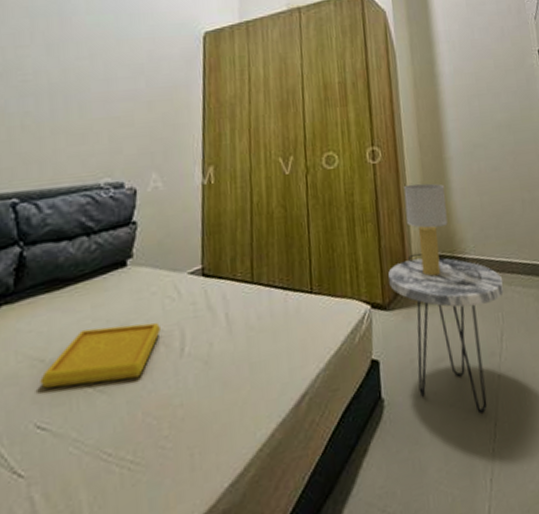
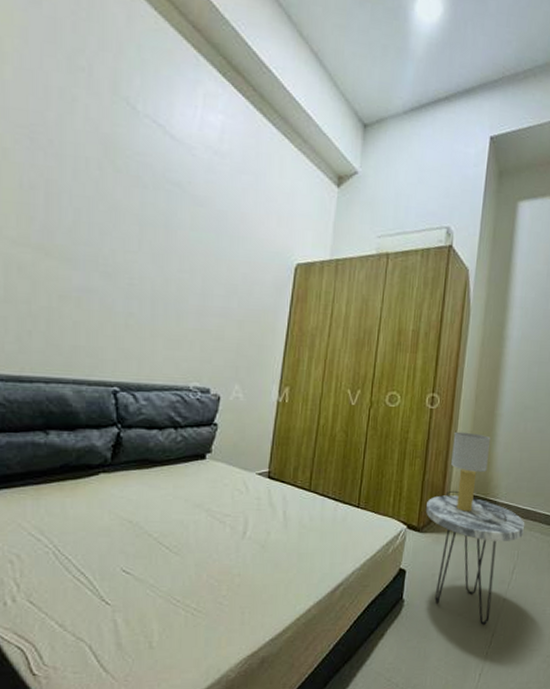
serving tray: present [40,322,161,388] -> none [128,503,228,548]

